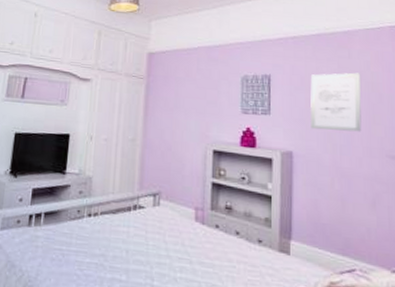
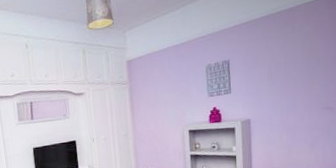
wall art: present [310,72,362,132] -> none [261,43,303,99]

